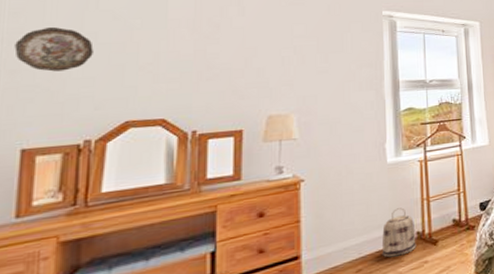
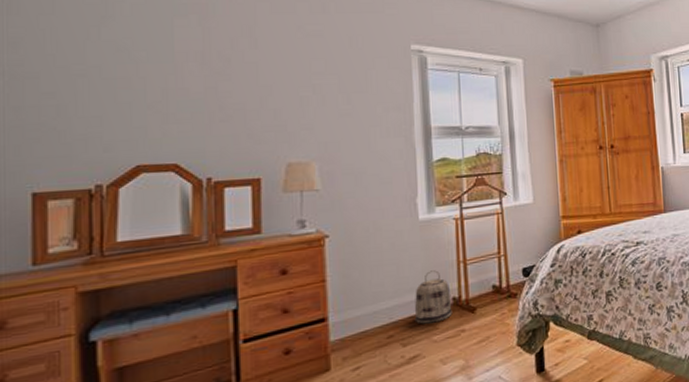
decorative plate: present [14,27,94,72] -> none [17,60,98,109]

